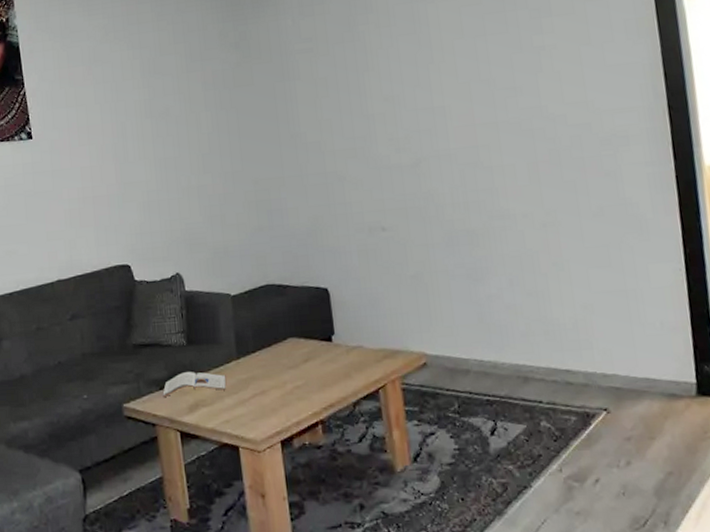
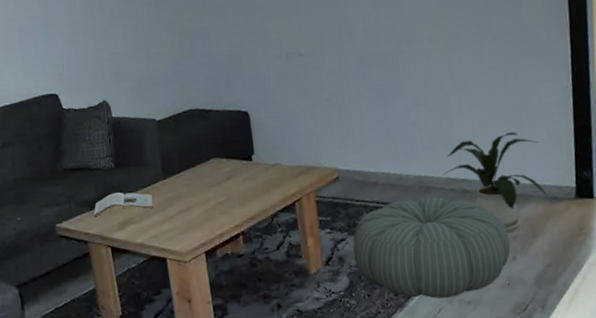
pouf: none [443,389,624,506] -> present [353,197,510,298]
house plant: none [542,318,664,434] -> present [442,132,548,233]

